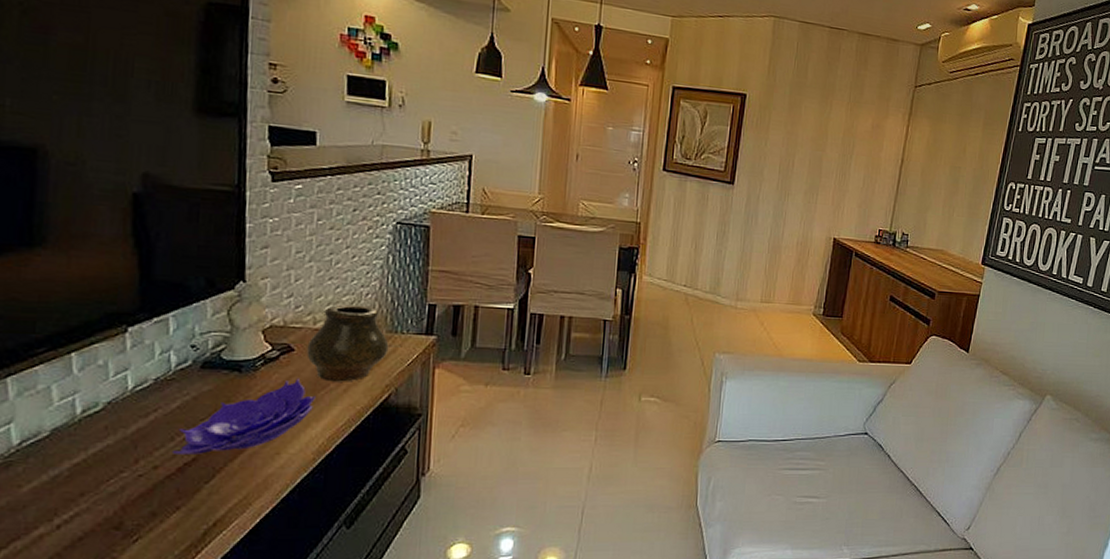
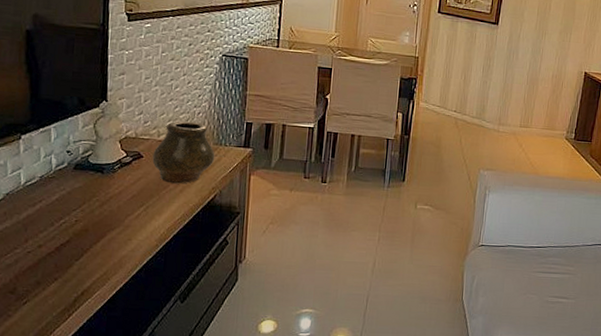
decorative bowl: present [171,378,316,454] -> none [51,179,159,238]

